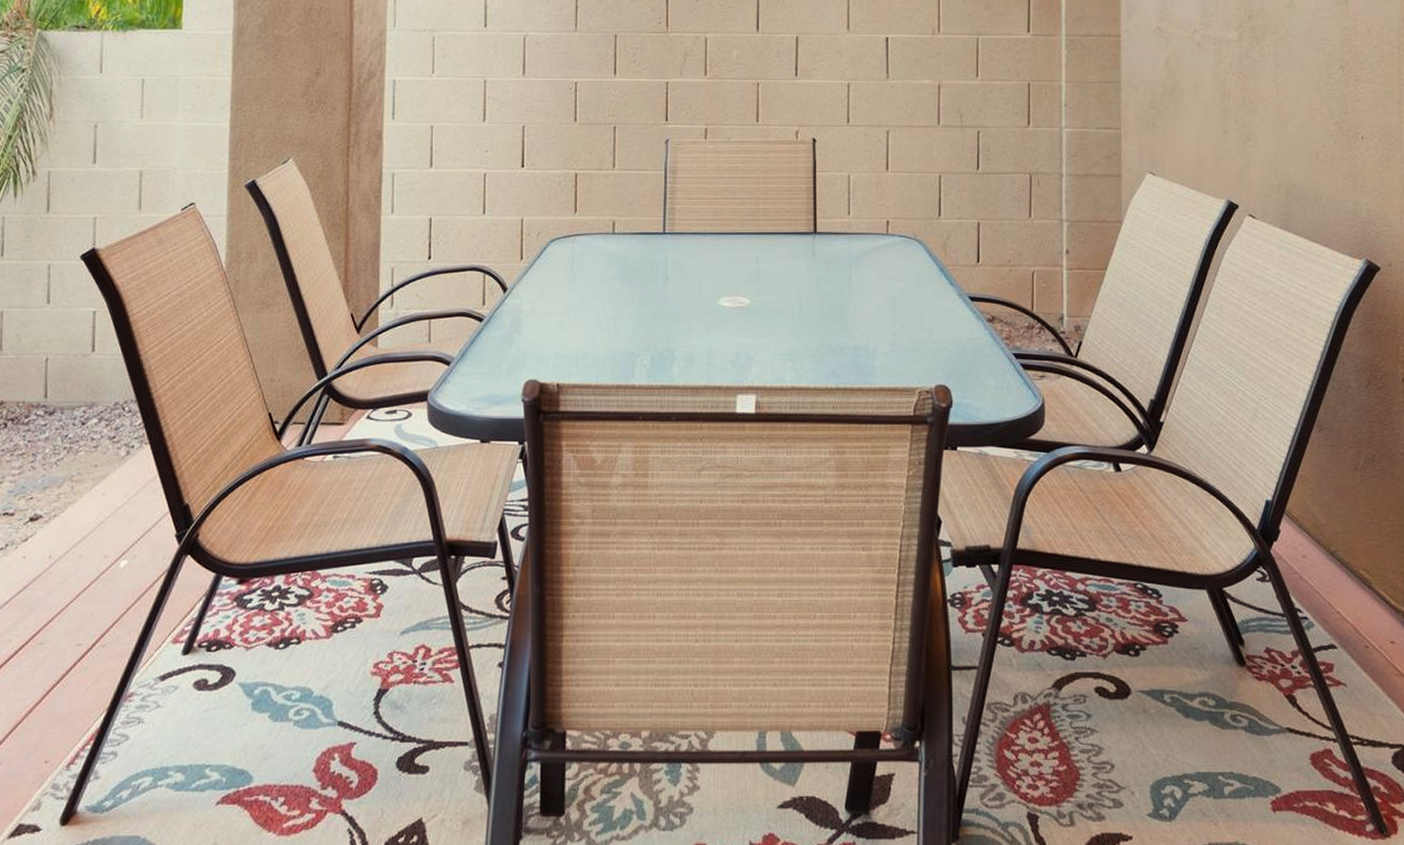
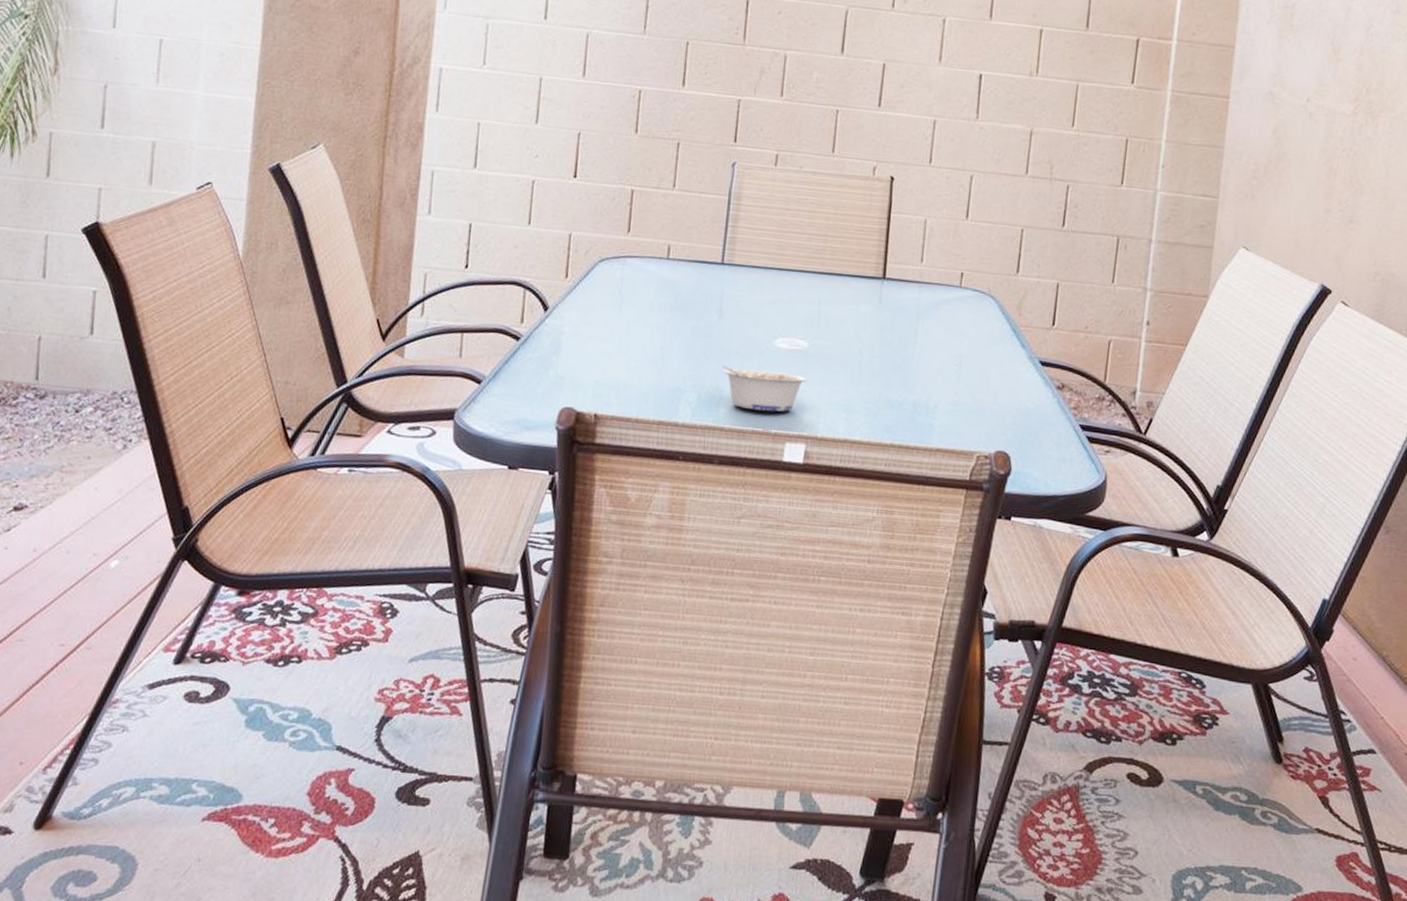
legume: none [673,328,753,367] -> present [722,366,808,412]

